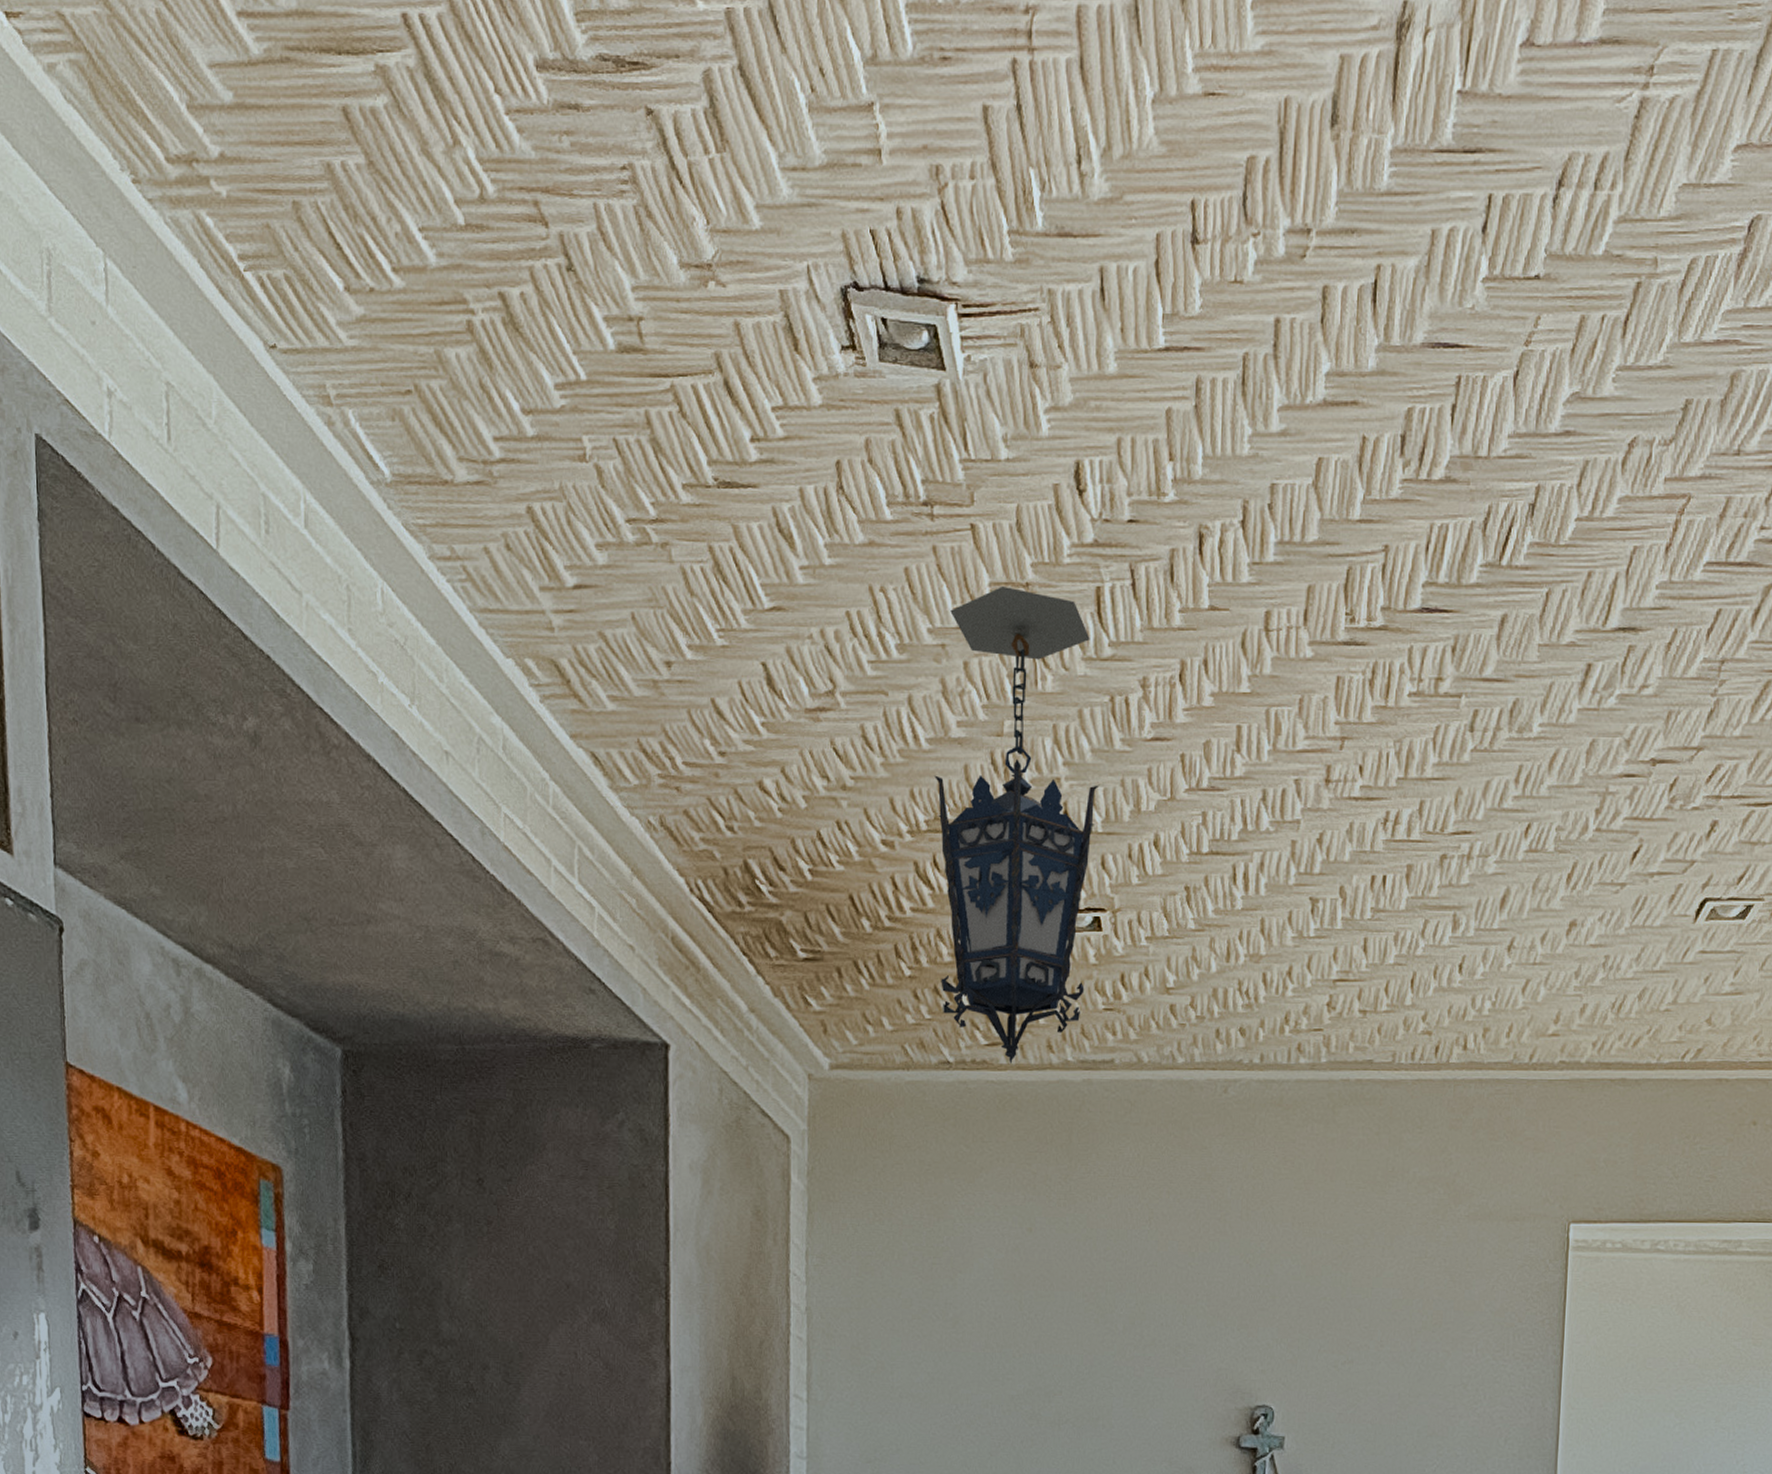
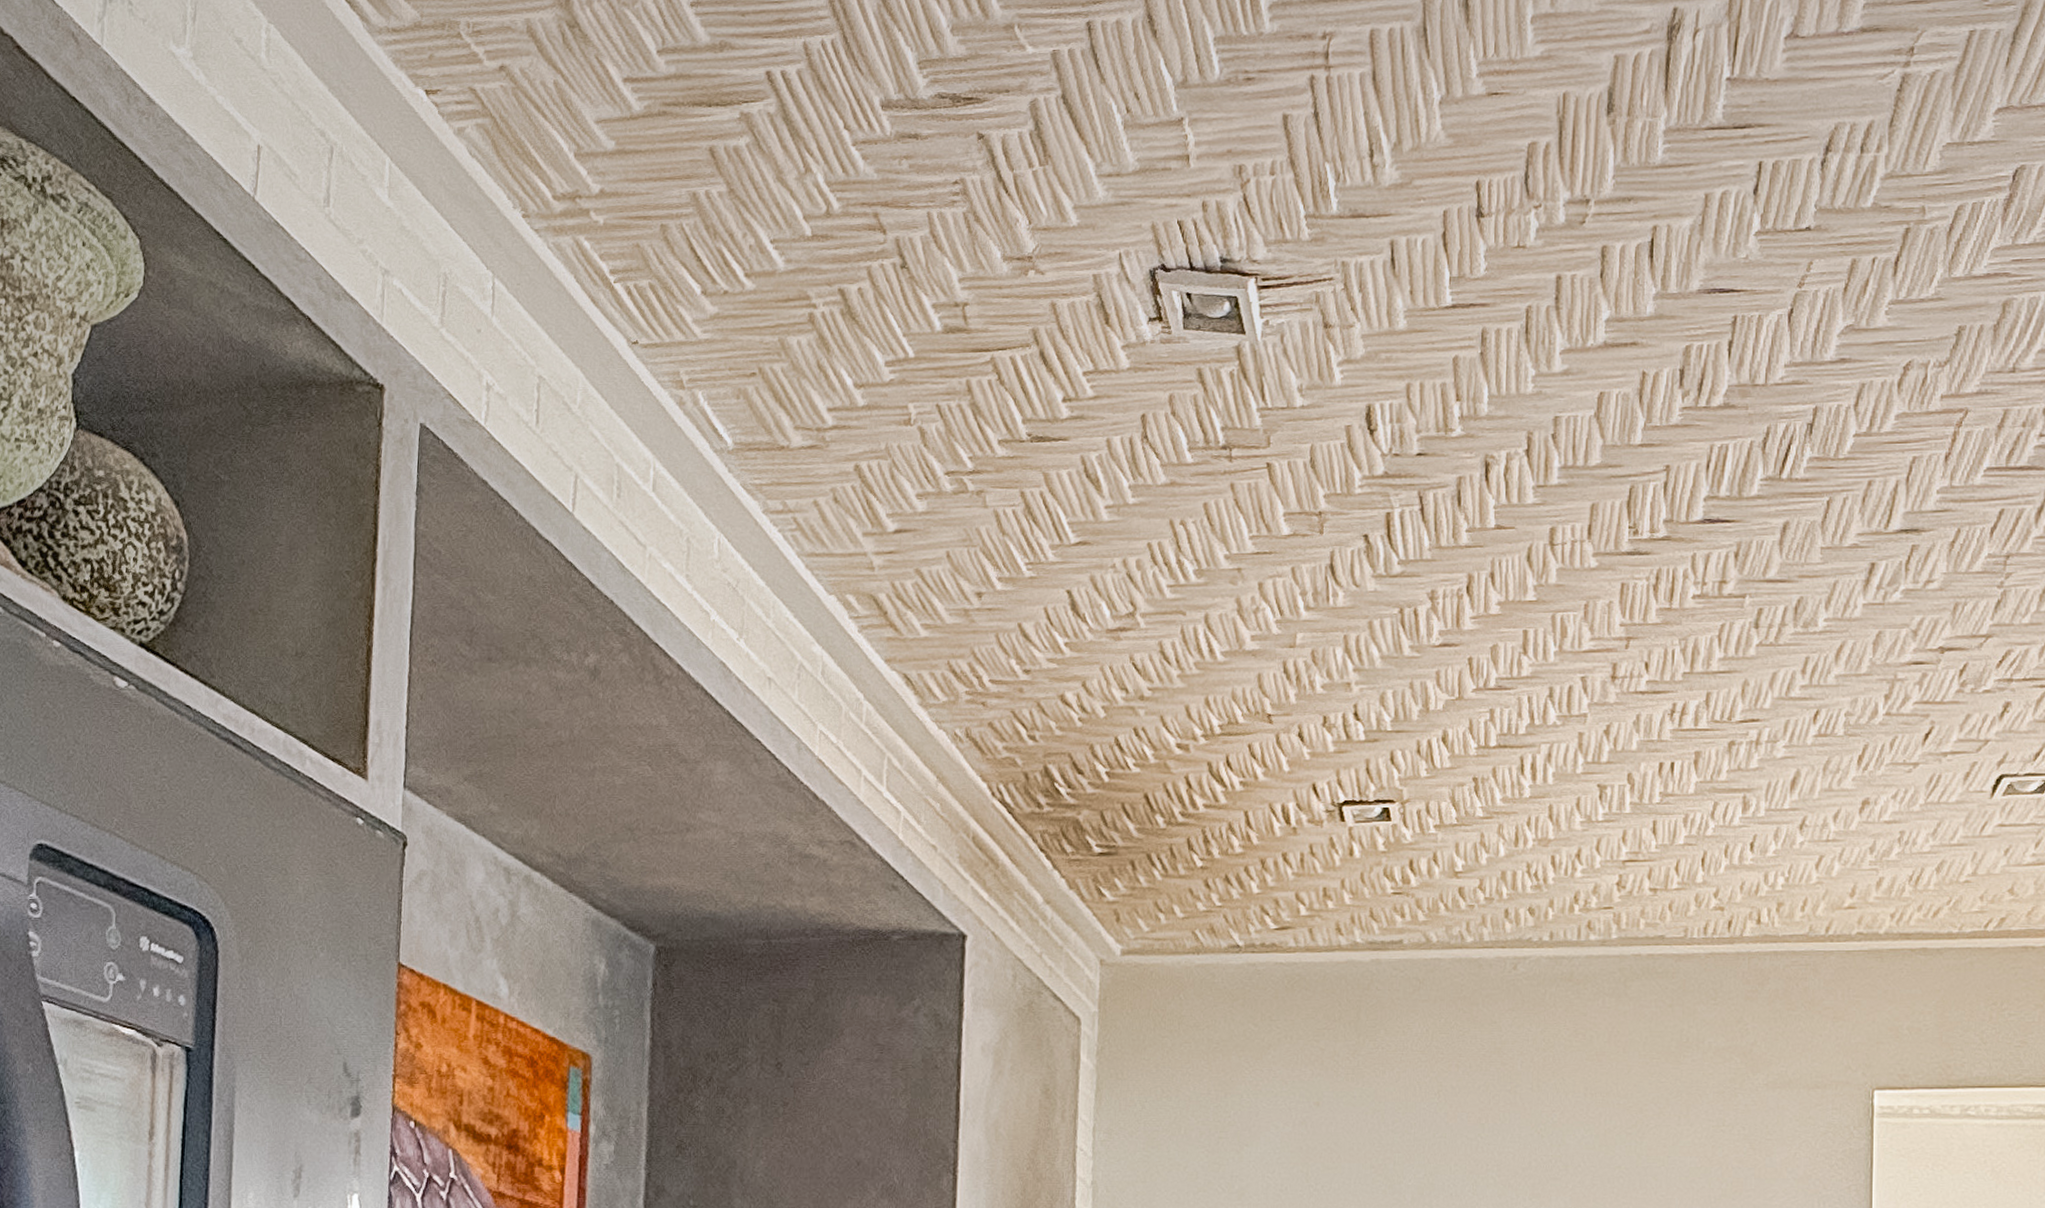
hanging lantern: present [933,587,1100,1064] -> none [1228,516,1389,946]

